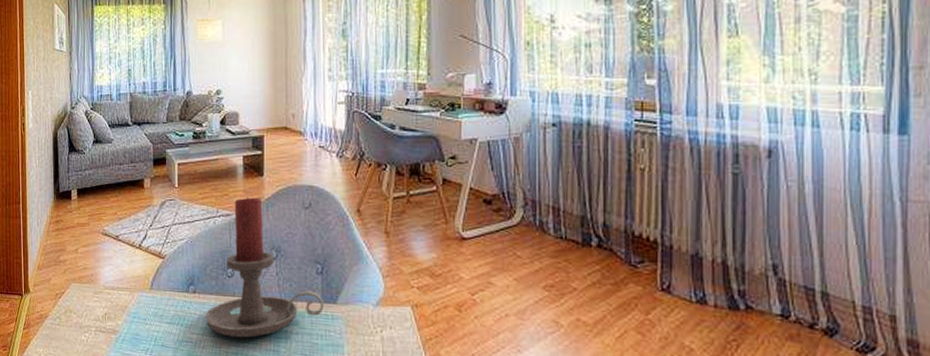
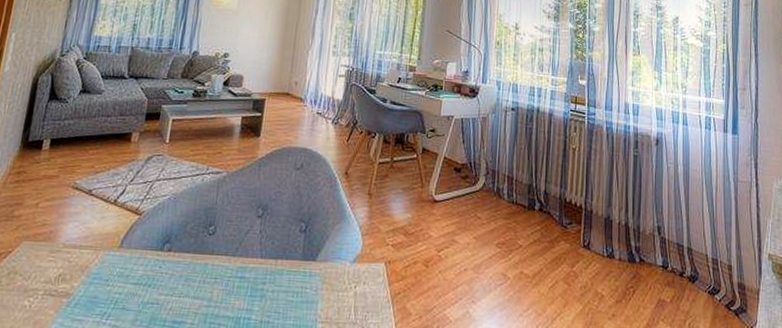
candle holder: present [205,197,324,338] -> none [177,156,304,298]

